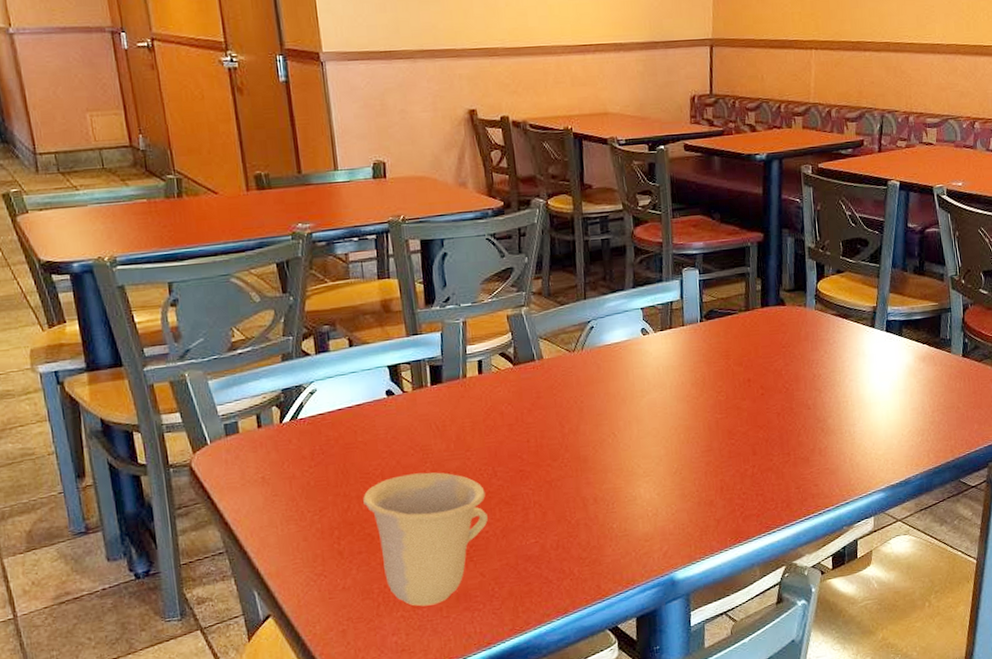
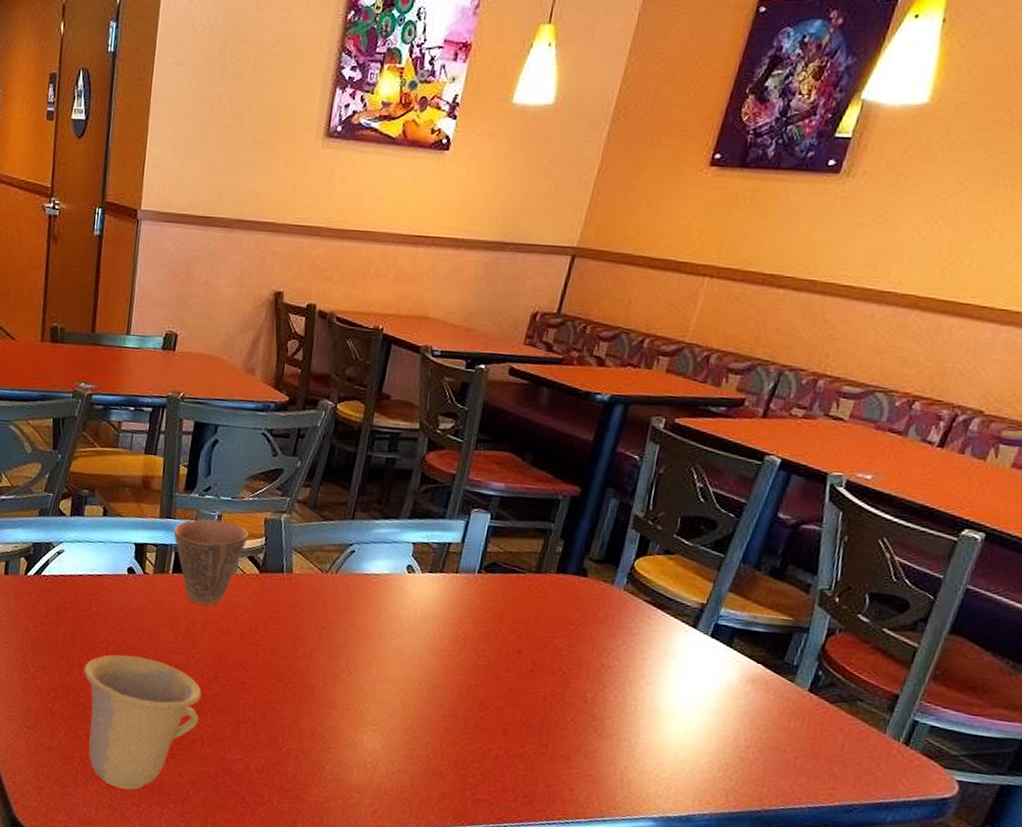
cup: none [423,326,496,409] -> present [173,518,249,606]

